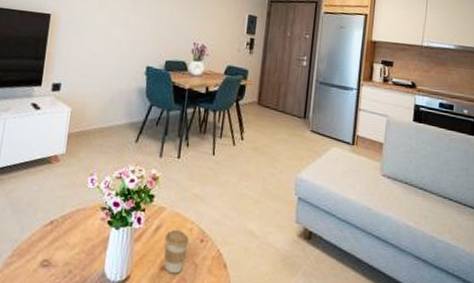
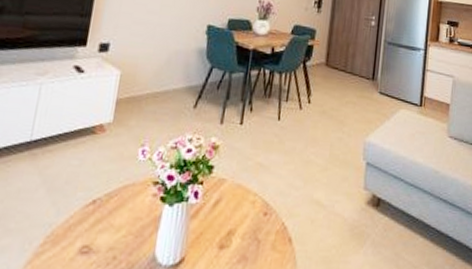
coffee cup: present [164,229,190,274] -> none [223,202,252,253]

